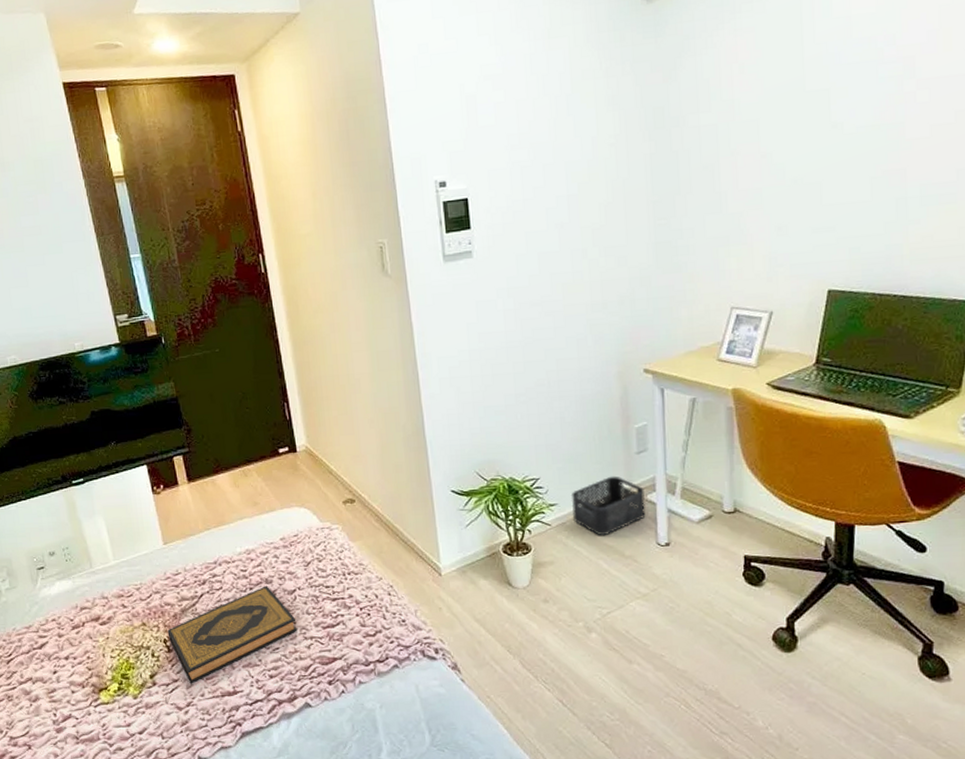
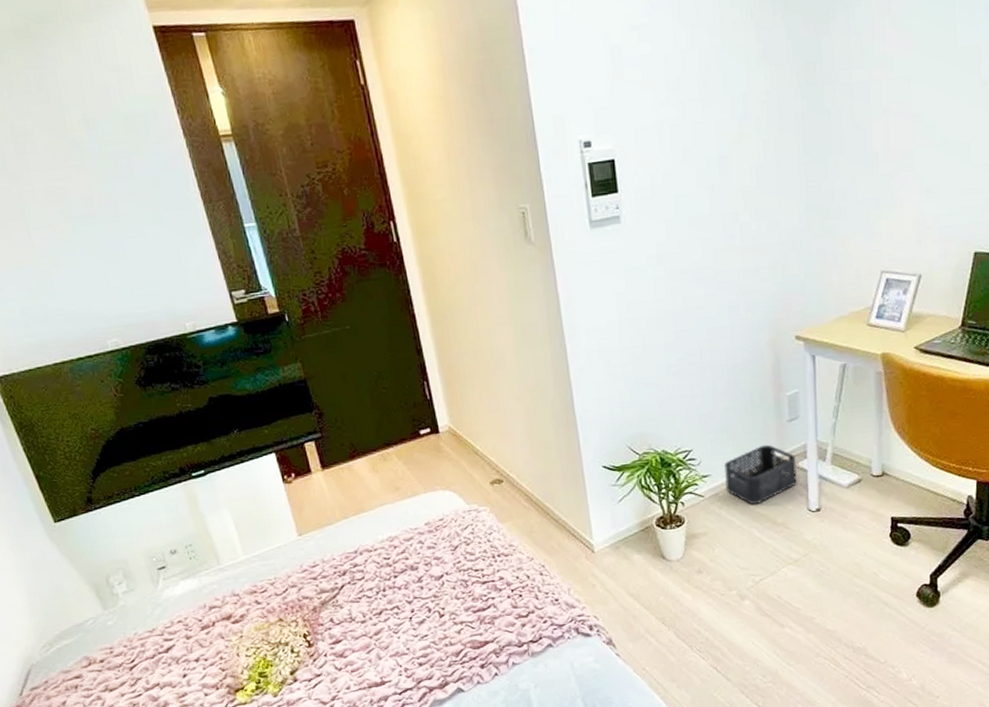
hardback book: present [167,586,297,684] -> none [307,573,446,678]

